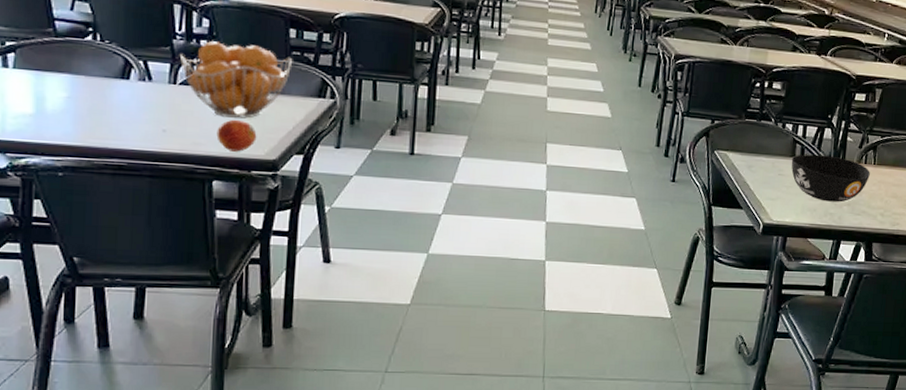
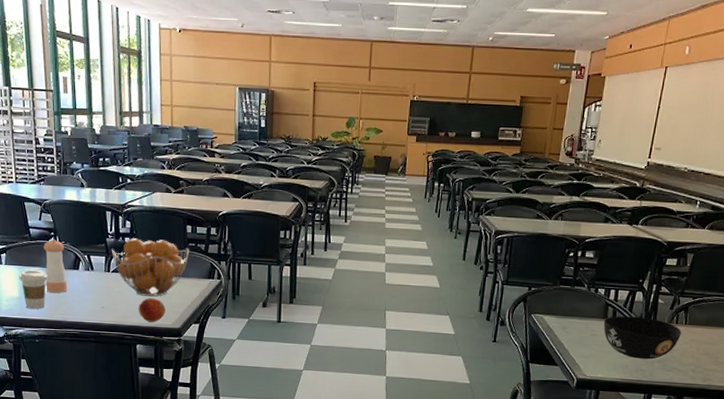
coffee cup: none [35,76,81,131] -> present [19,269,48,309]
pepper shaker: none [76,36,111,110] -> present [43,239,67,293]

